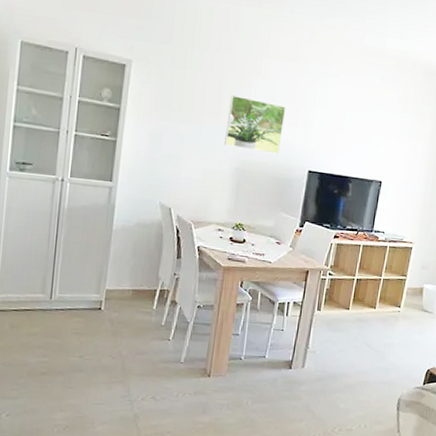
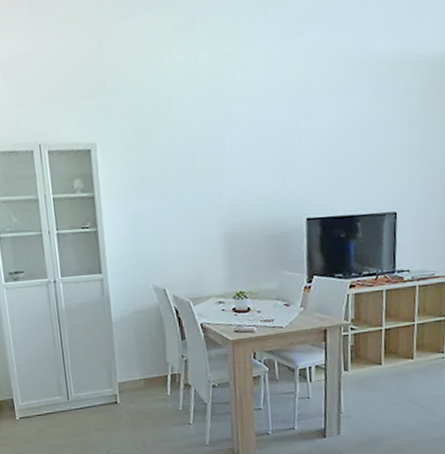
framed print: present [224,95,287,154] -> none [205,152,270,211]

